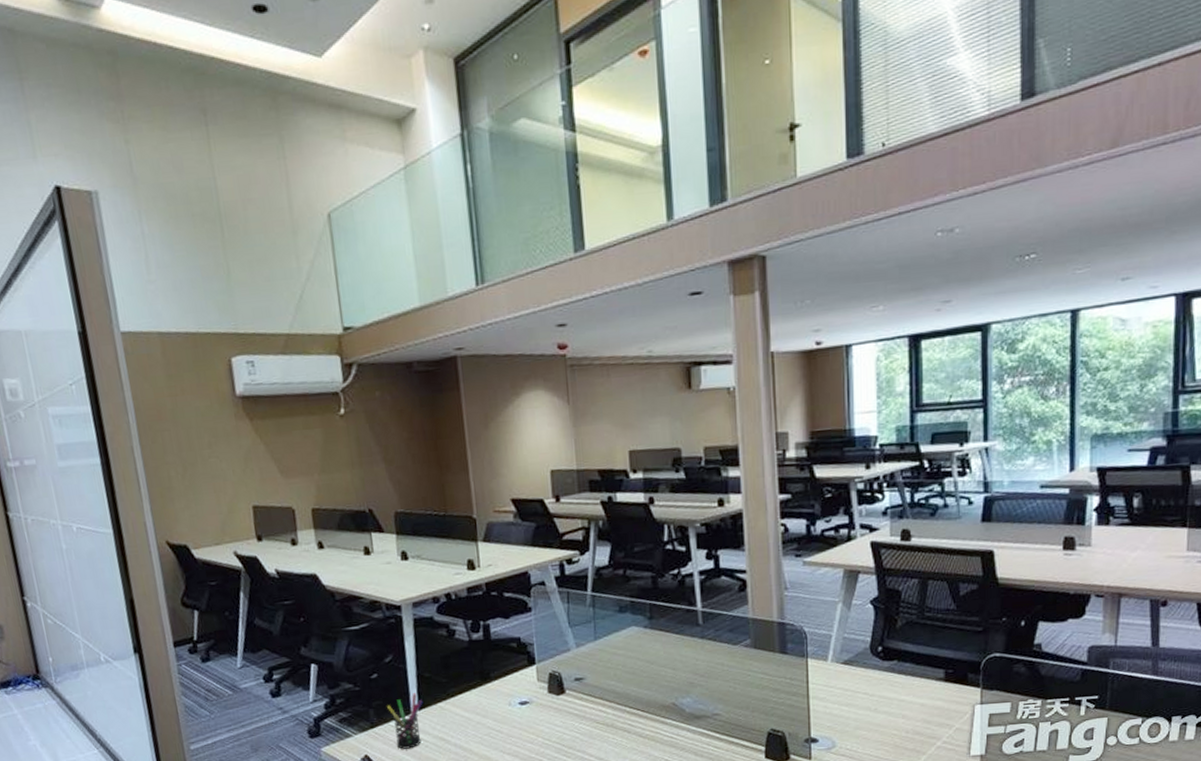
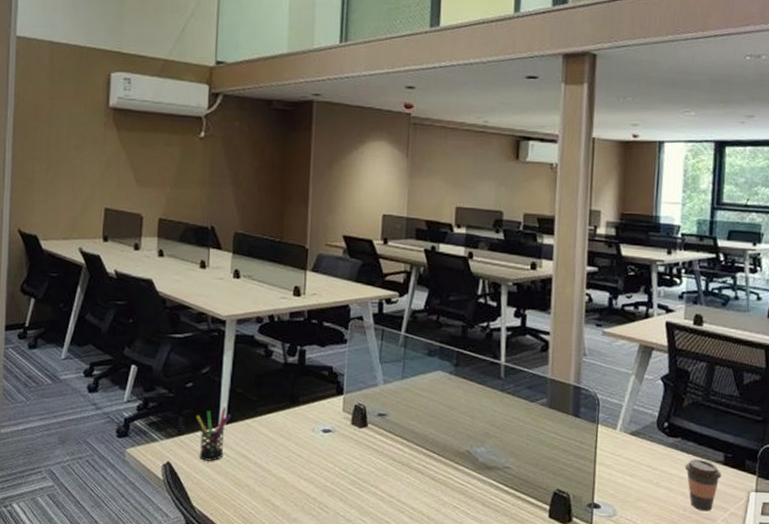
coffee cup: none [903,679,944,731] -> present [684,459,722,512]

